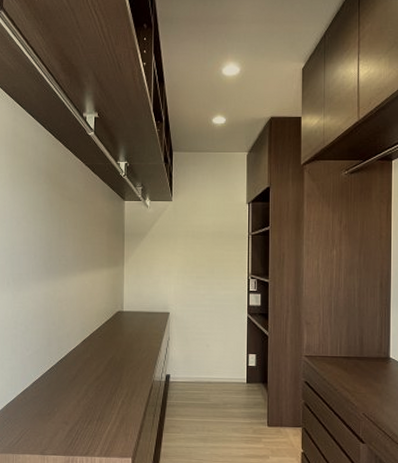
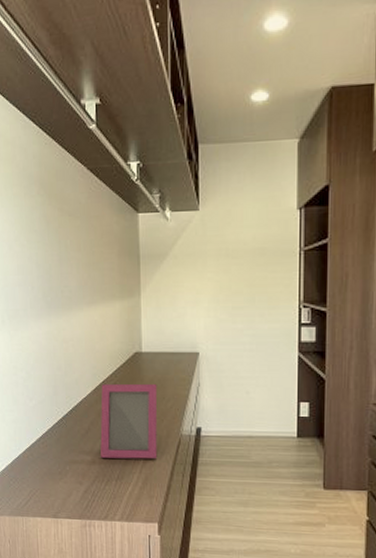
picture frame: none [84,337,135,402] -> present [100,383,158,459]

